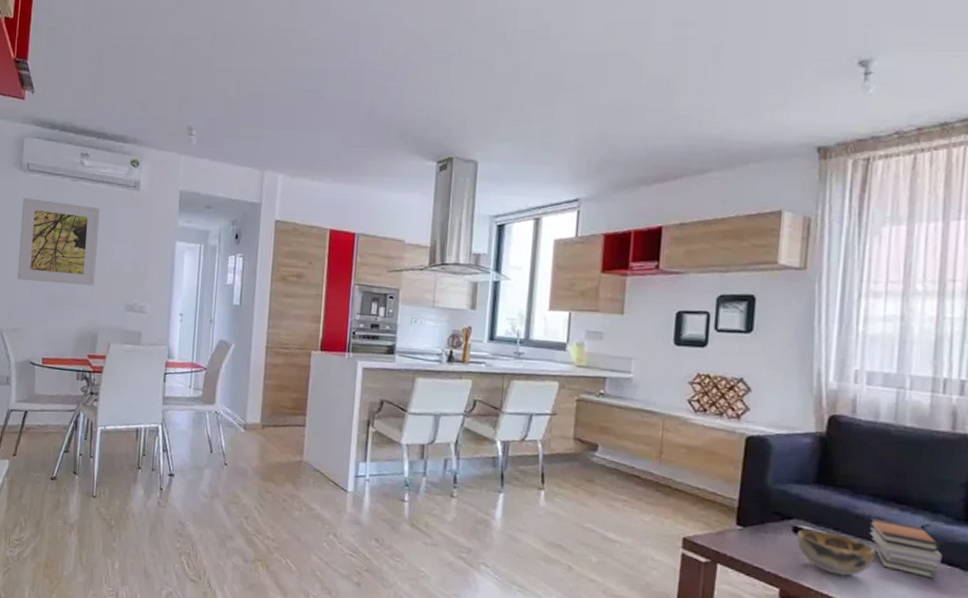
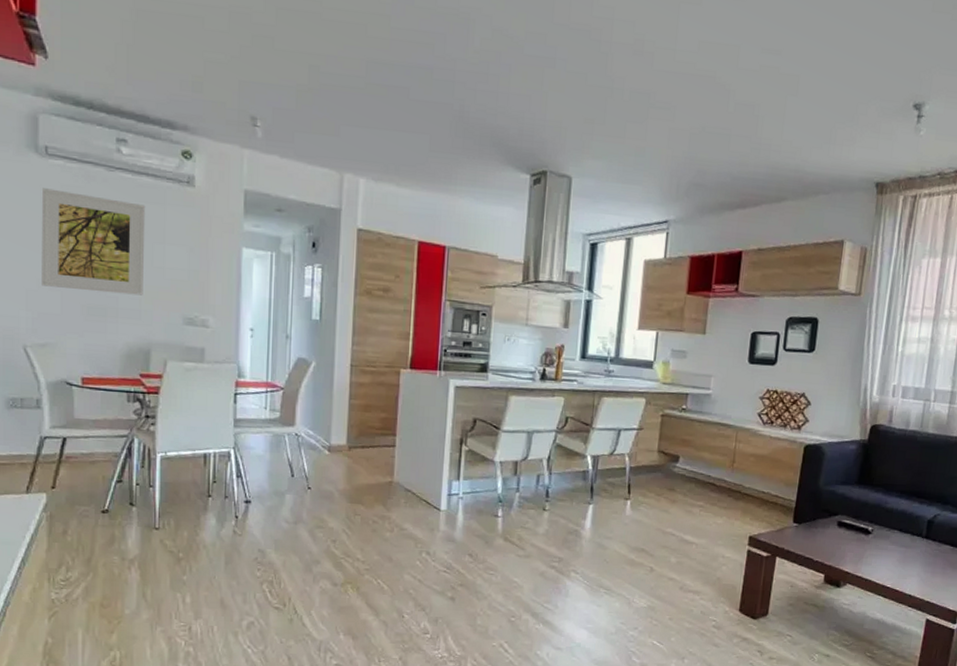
decorative bowl: present [796,529,876,576] -> none [840,523,900,560]
book stack: present [868,518,942,579] -> none [895,511,948,558]

